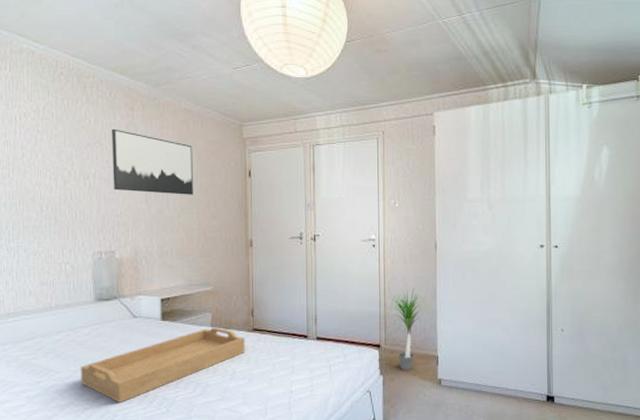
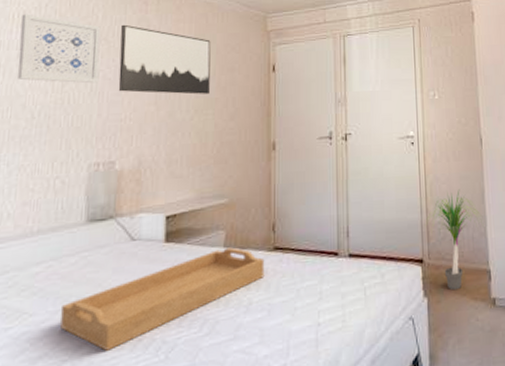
wall art: none [23,116,95,182] -> present [17,14,101,84]

